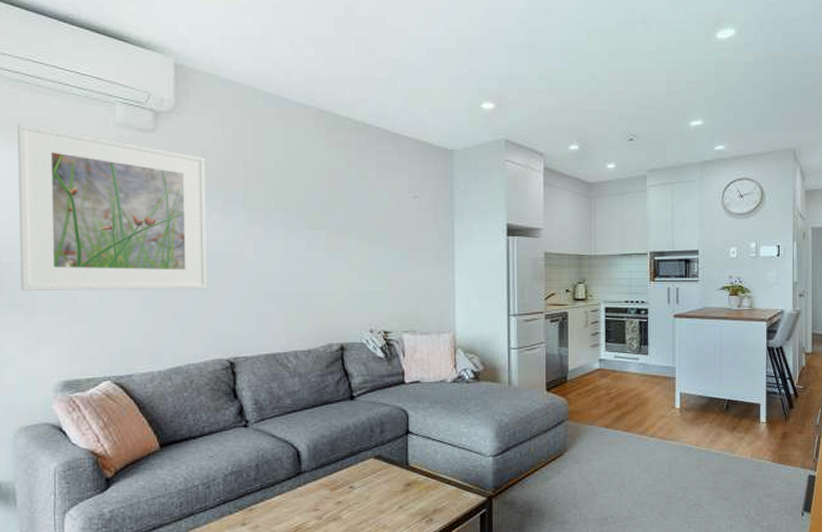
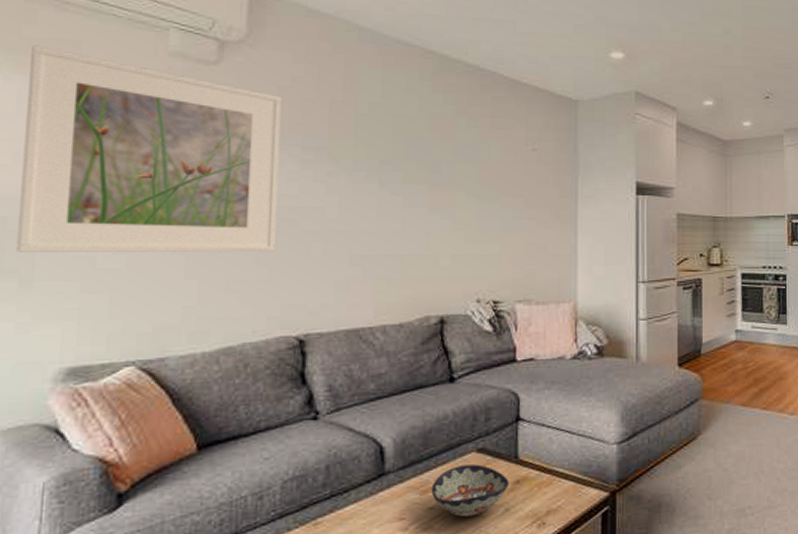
decorative bowl: none [338,469,402,511] -> present [431,464,509,517]

